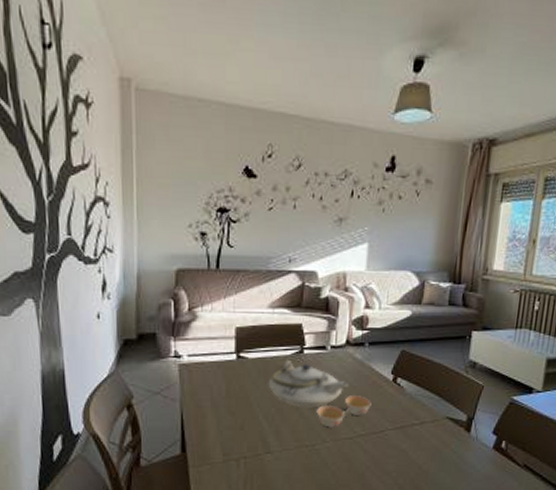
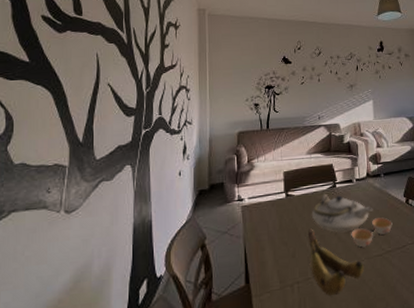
banana: none [262,399,328,475] -> present [308,228,364,296]

